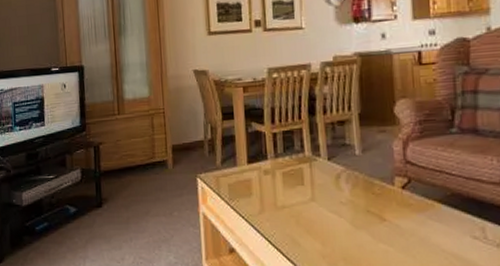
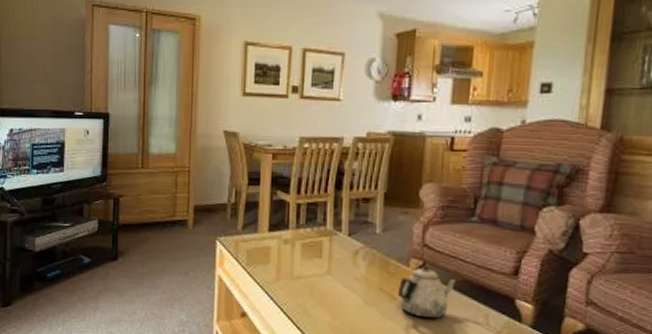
teapot: none [385,183,446,237] -> present [397,266,457,319]

